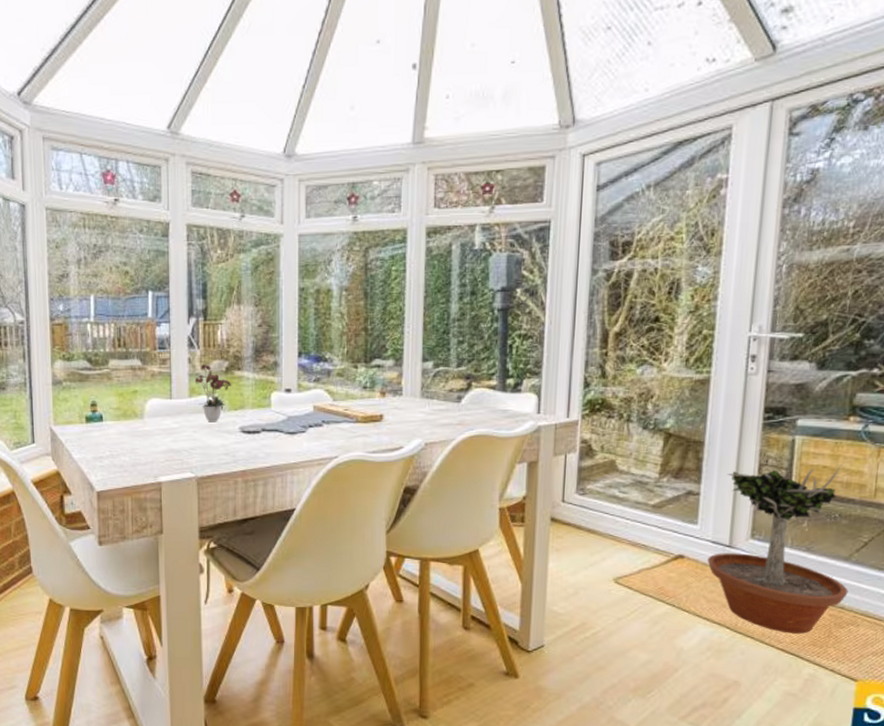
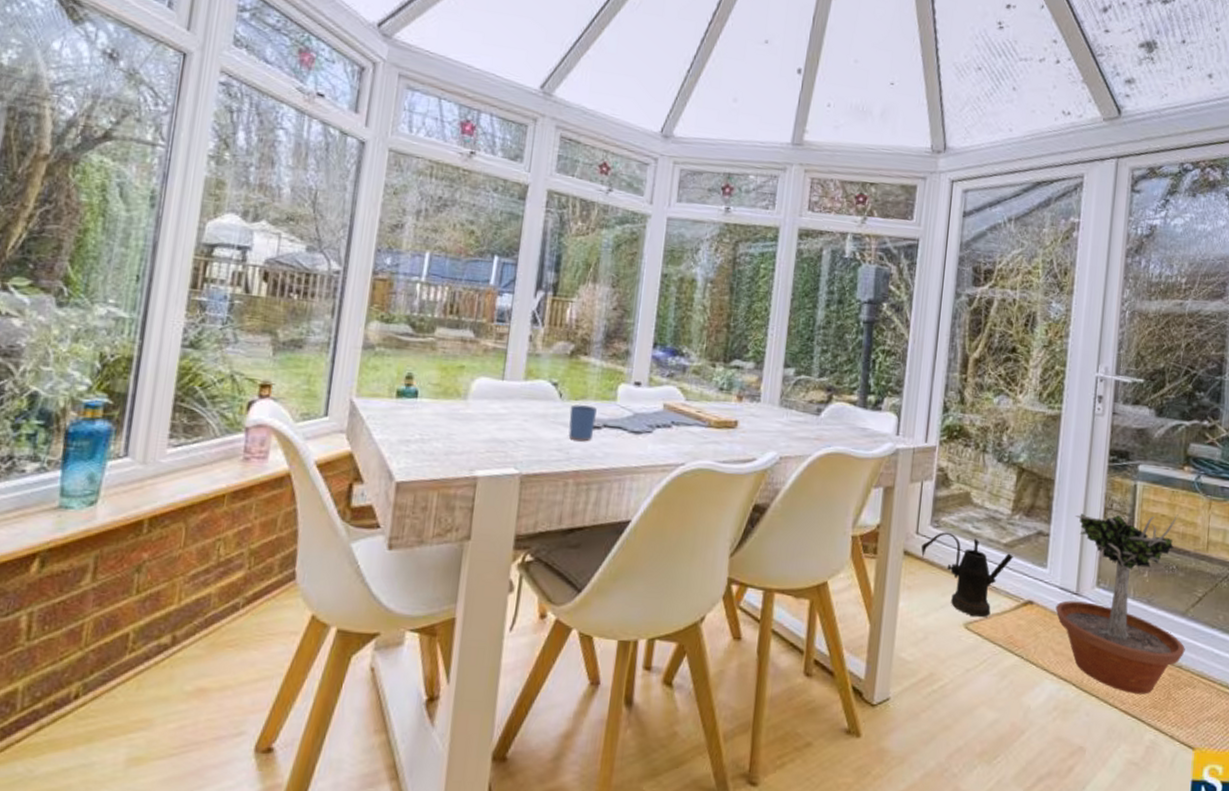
flower arrangement: present [194,364,232,422] -> none [533,344,576,412]
mug: none [231,414,255,445] -> present [568,405,597,442]
watering can: none [567,498,662,573] -> present [921,532,1013,618]

